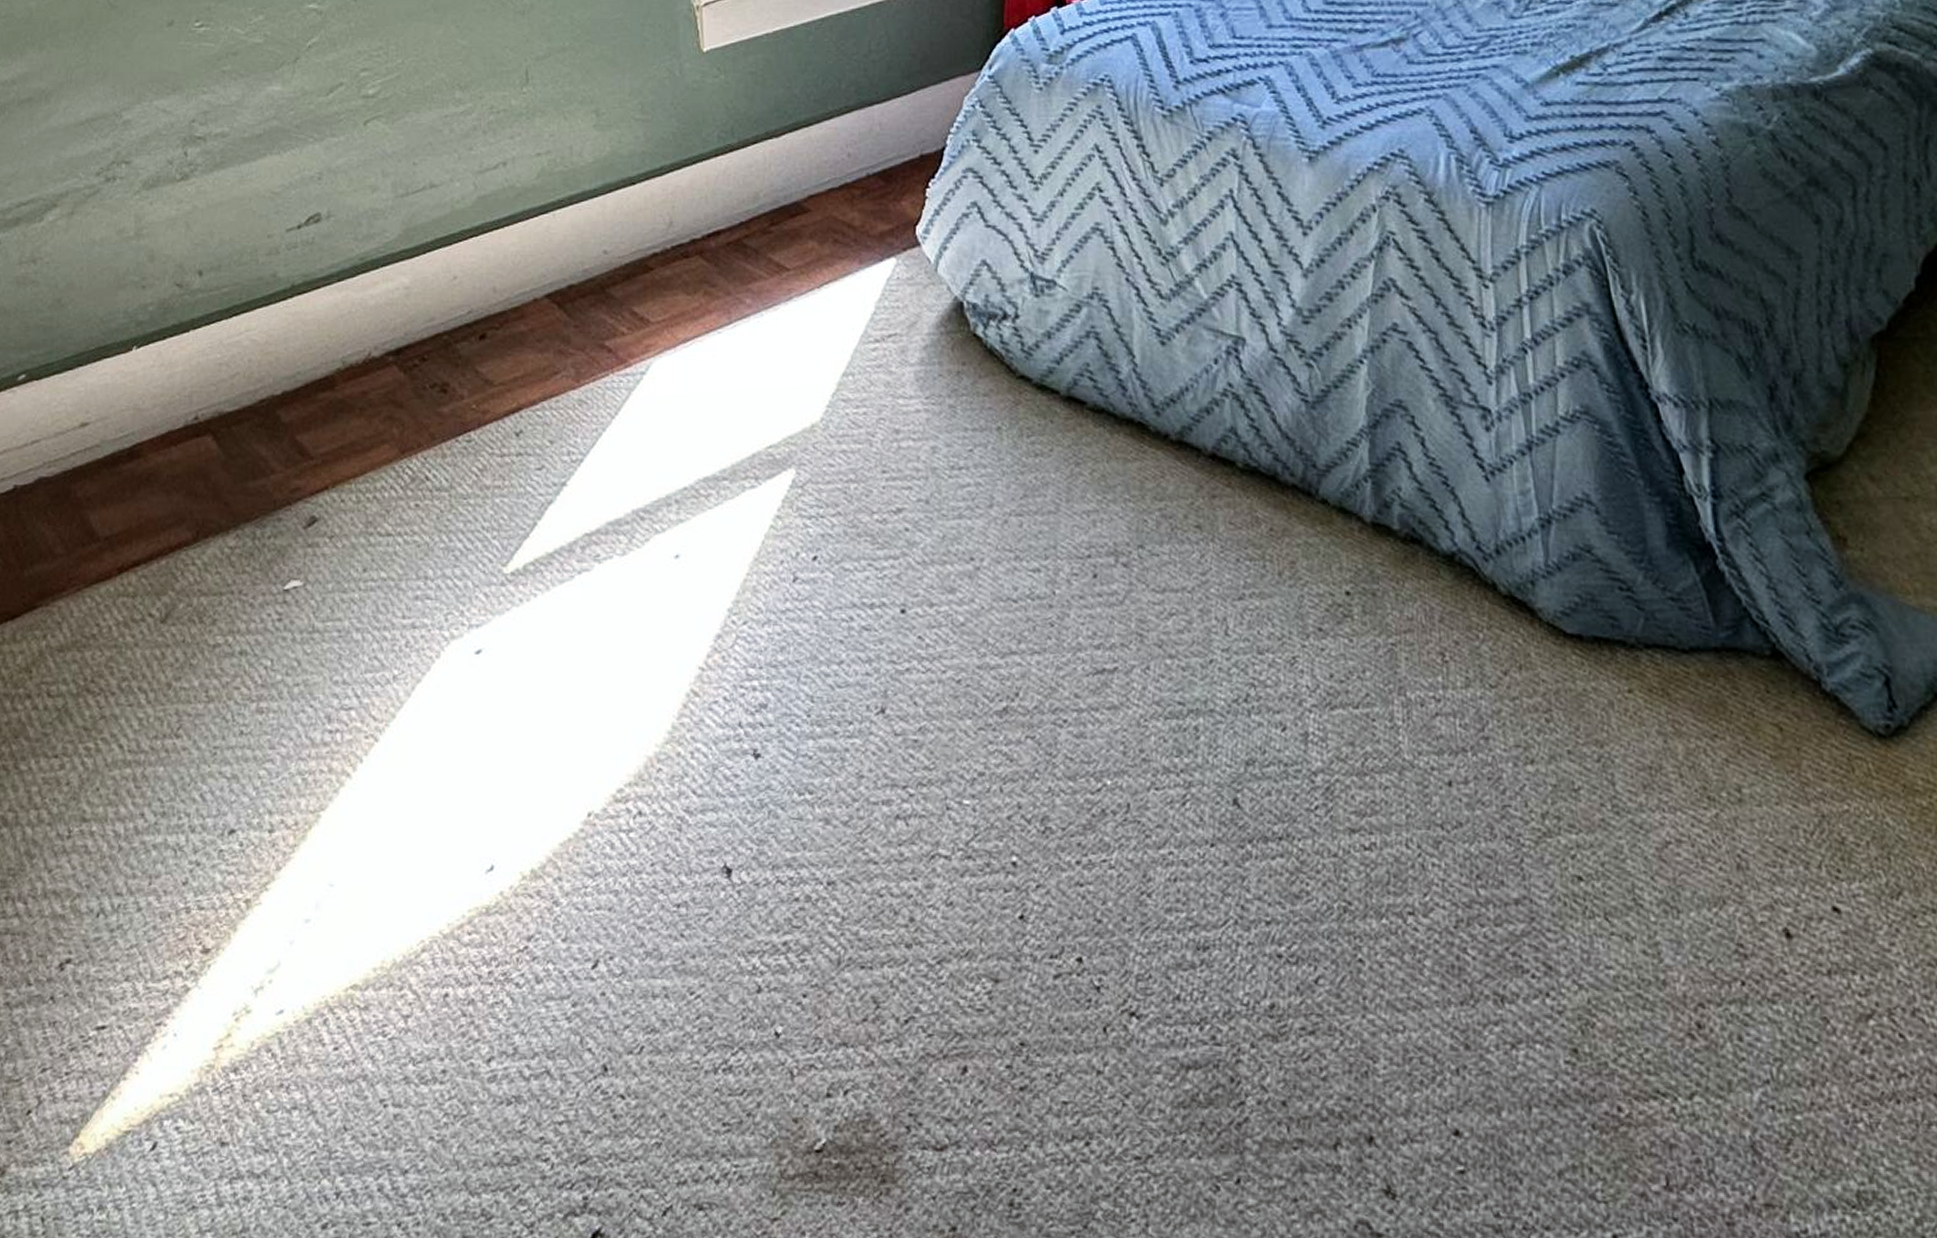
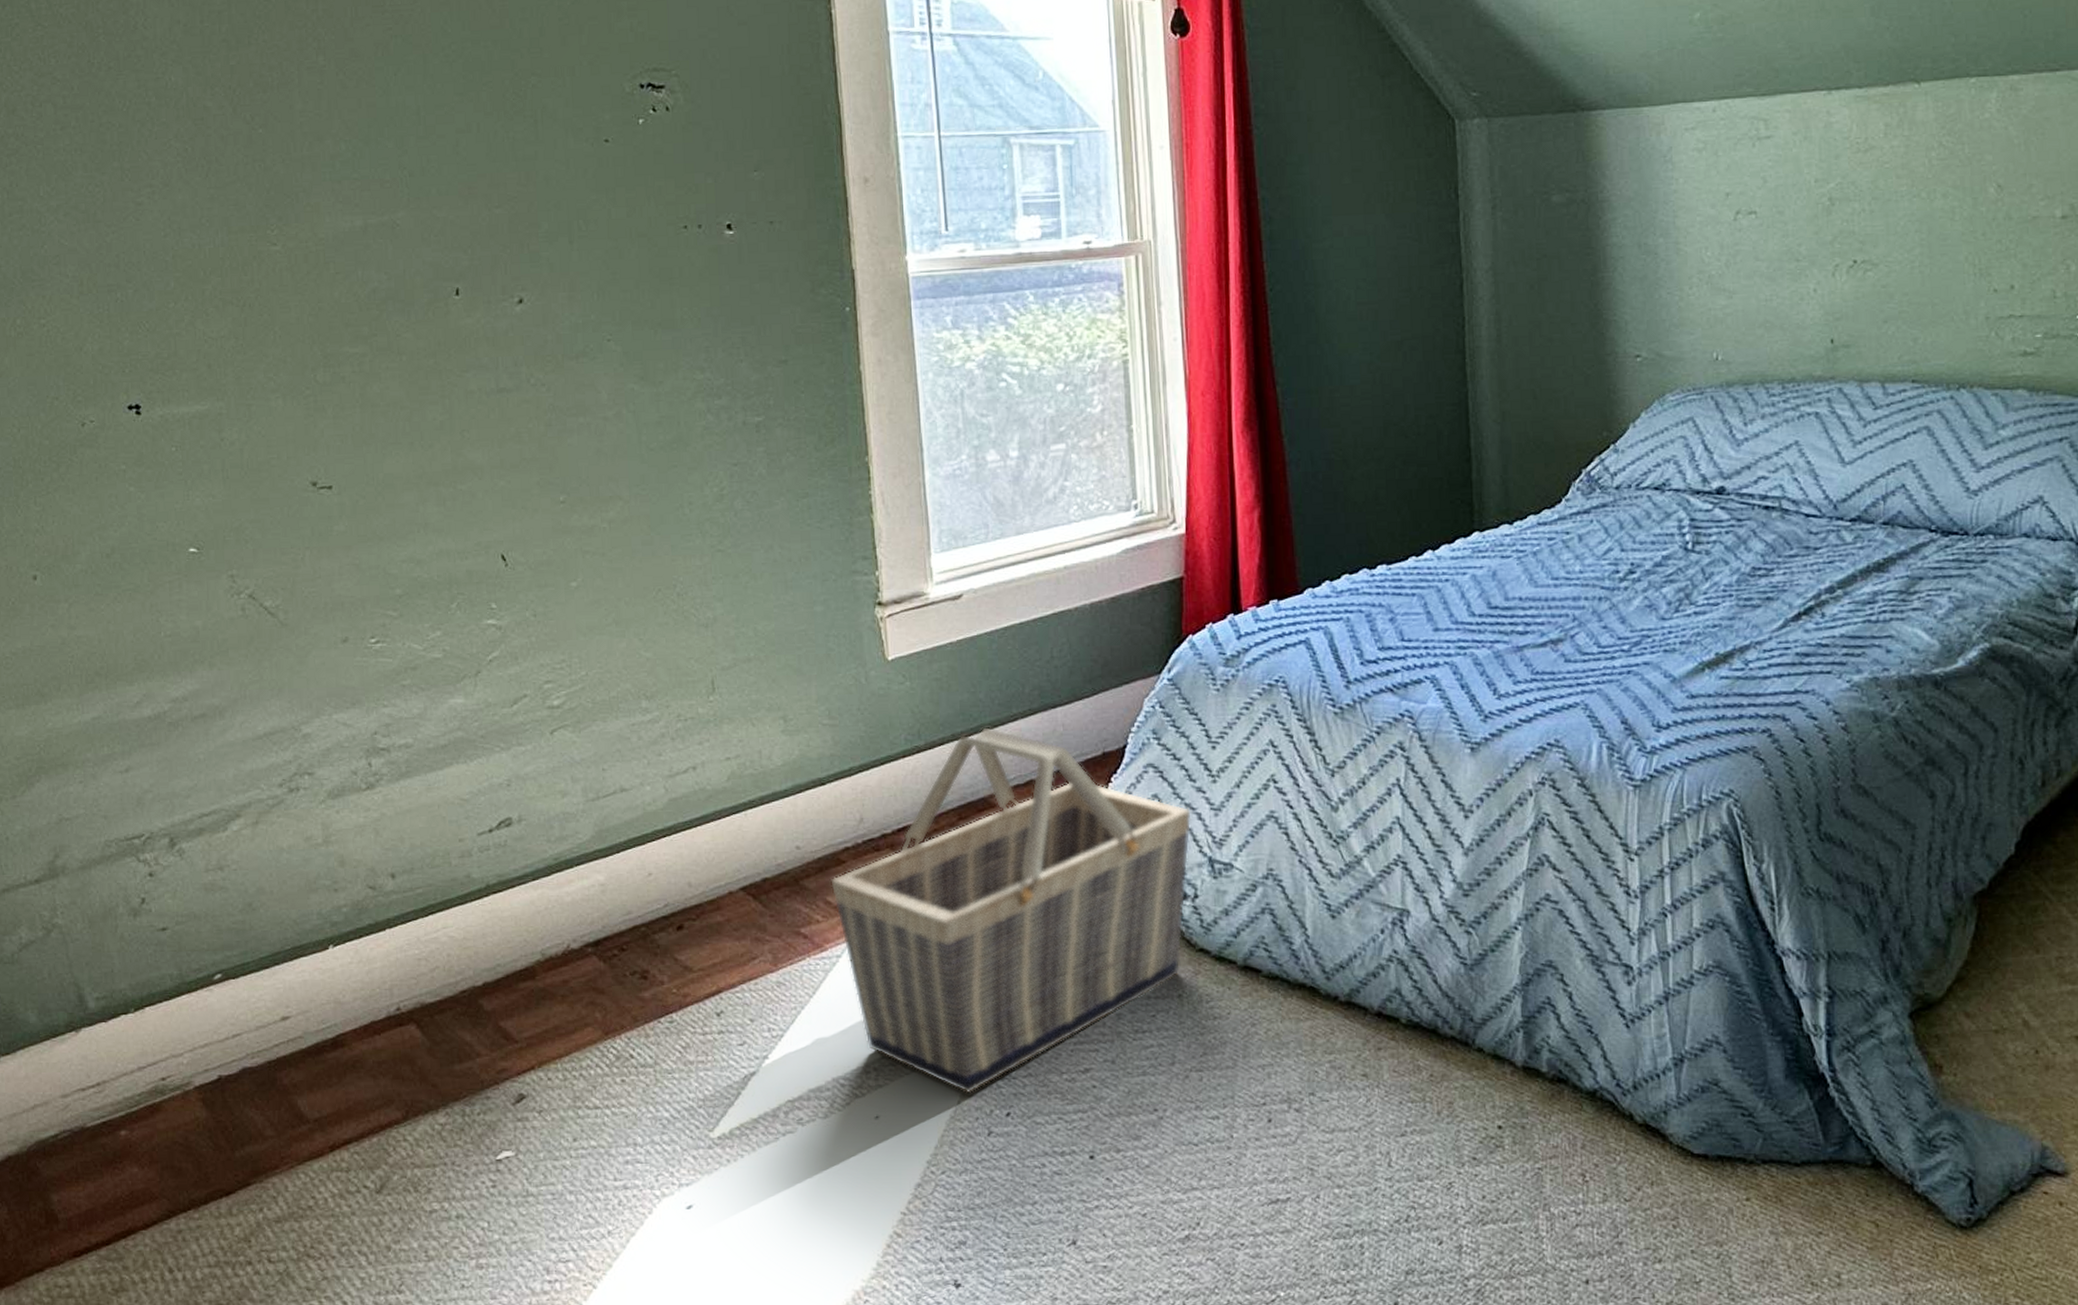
basket: none [636,125,1013,533] -> present [829,727,1192,1094]

